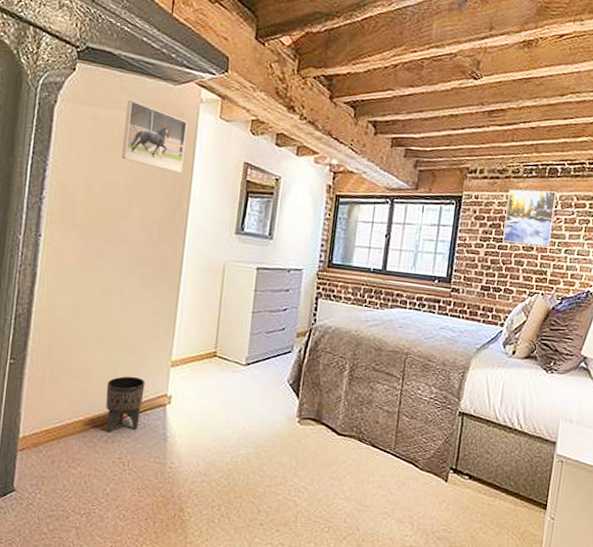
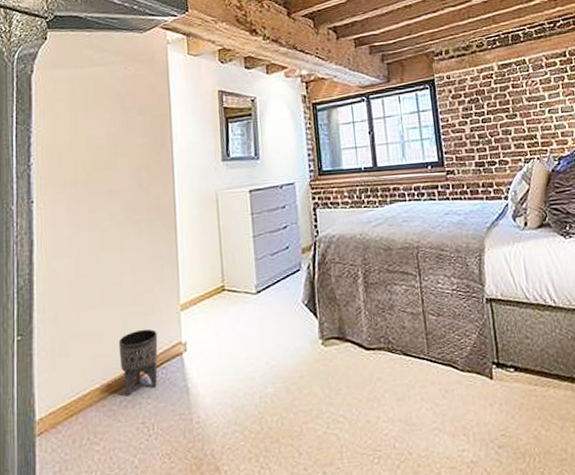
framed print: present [121,100,188,173] -> none [99,55,160,114]
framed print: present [502,189,557,247] -> none [478,56,532,116]

